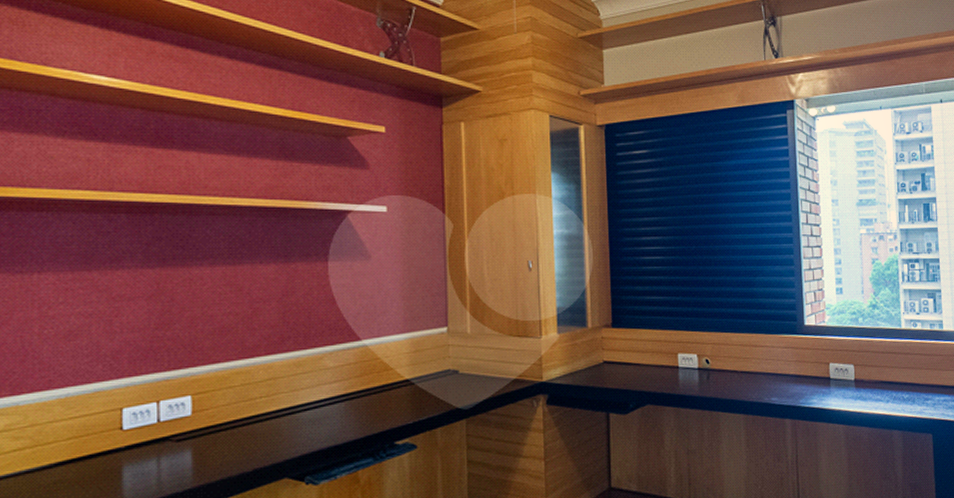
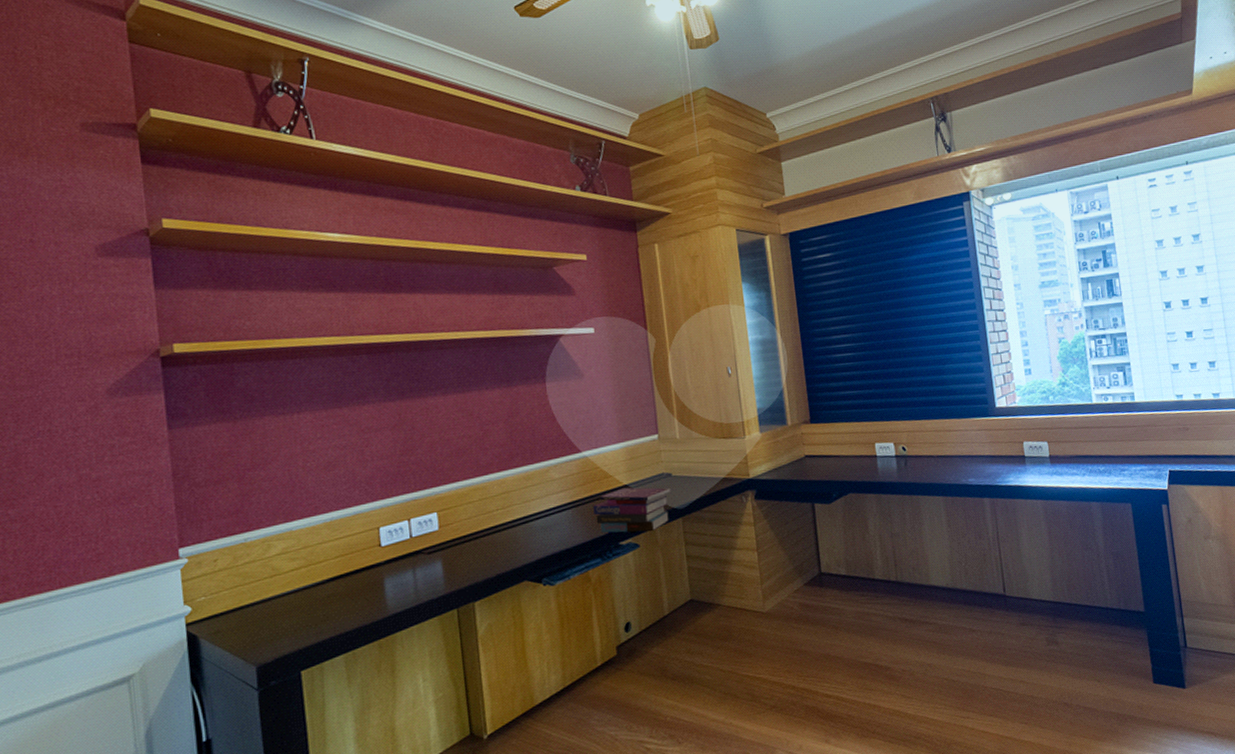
books: none [369,382,457,433] -> present [593,487,671,533]

